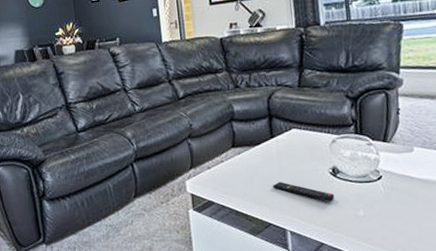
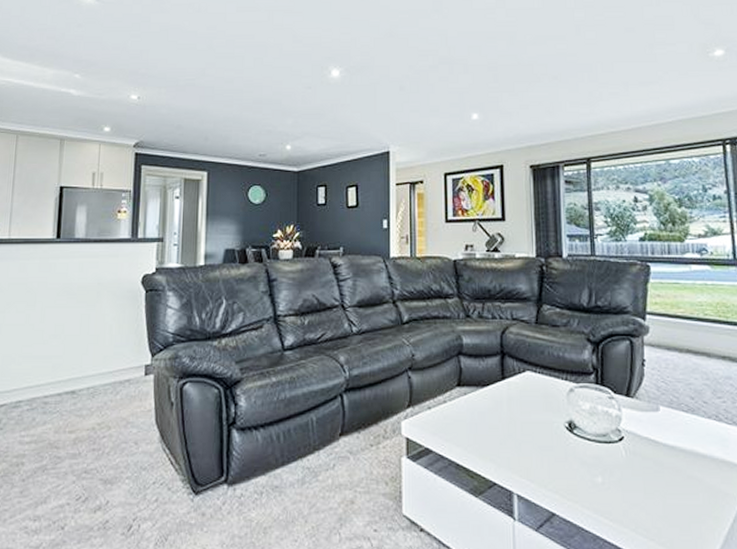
remote control: present [273,182,335,202] -> none [501,433,570,463]

